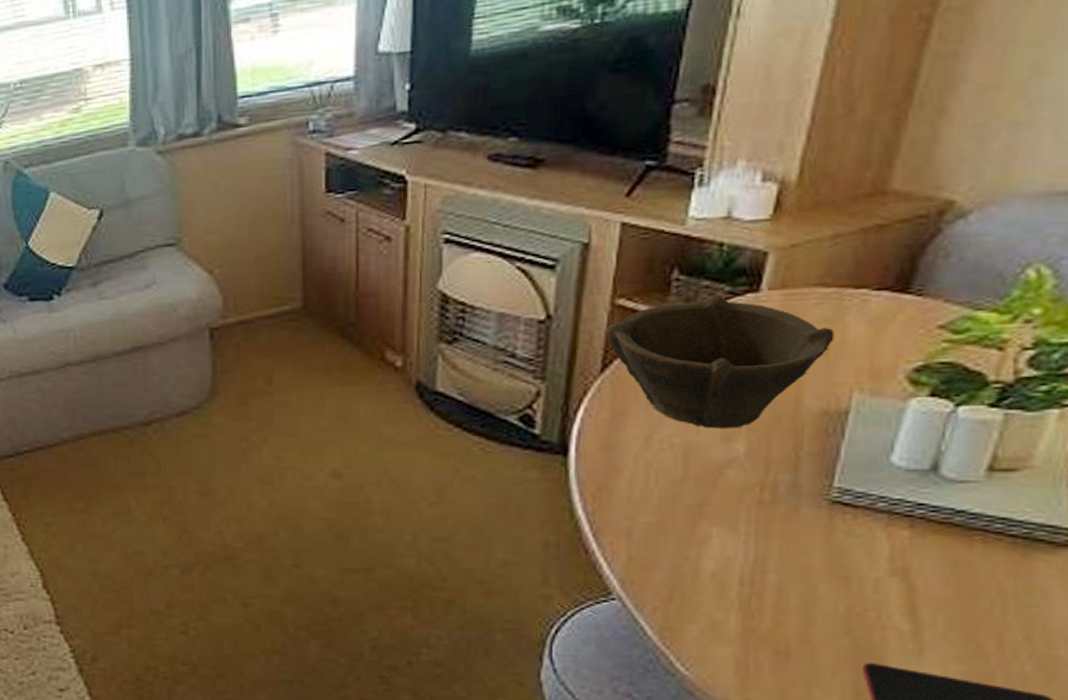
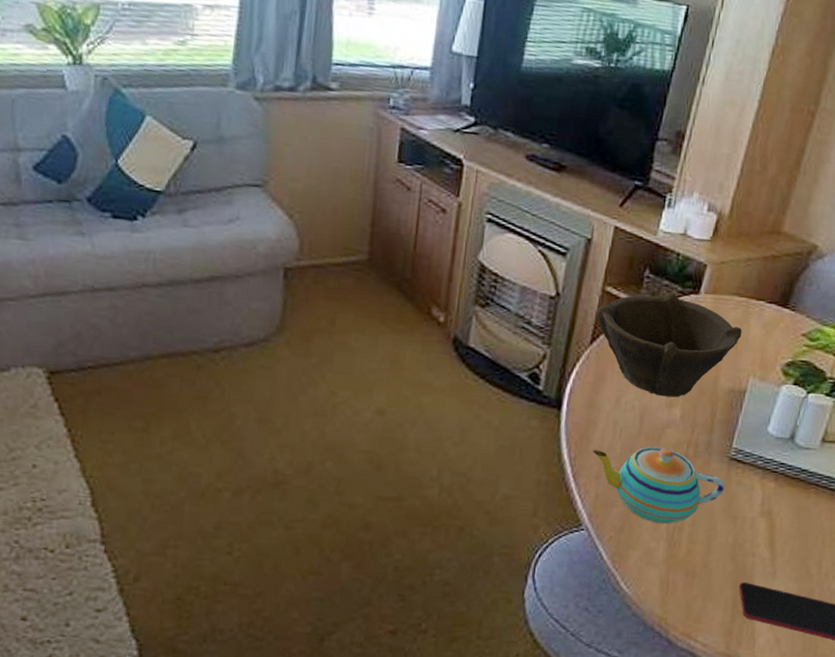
teapot: none [618,493,827,589] -> present [592,446,726,524]

